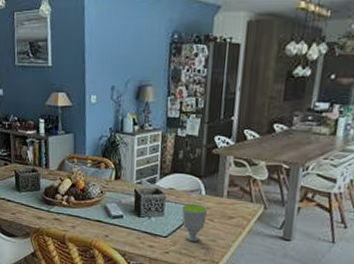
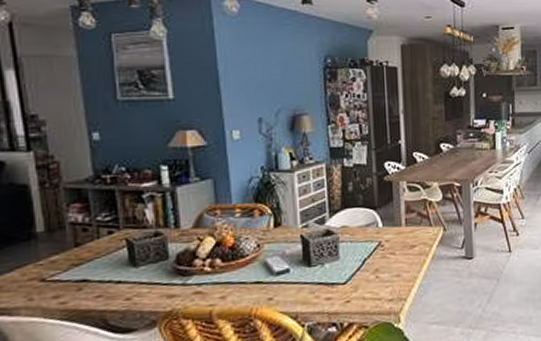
cup: present [182,204,208,242] -> none [359,239,388,283]

